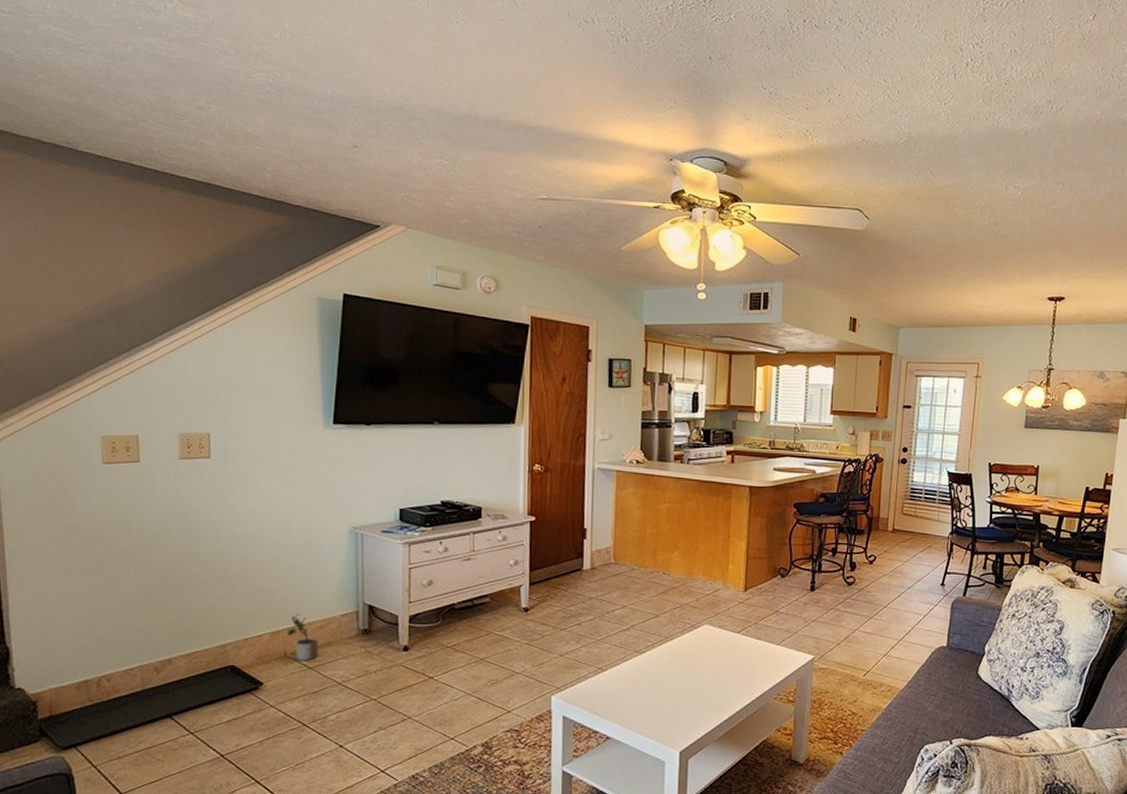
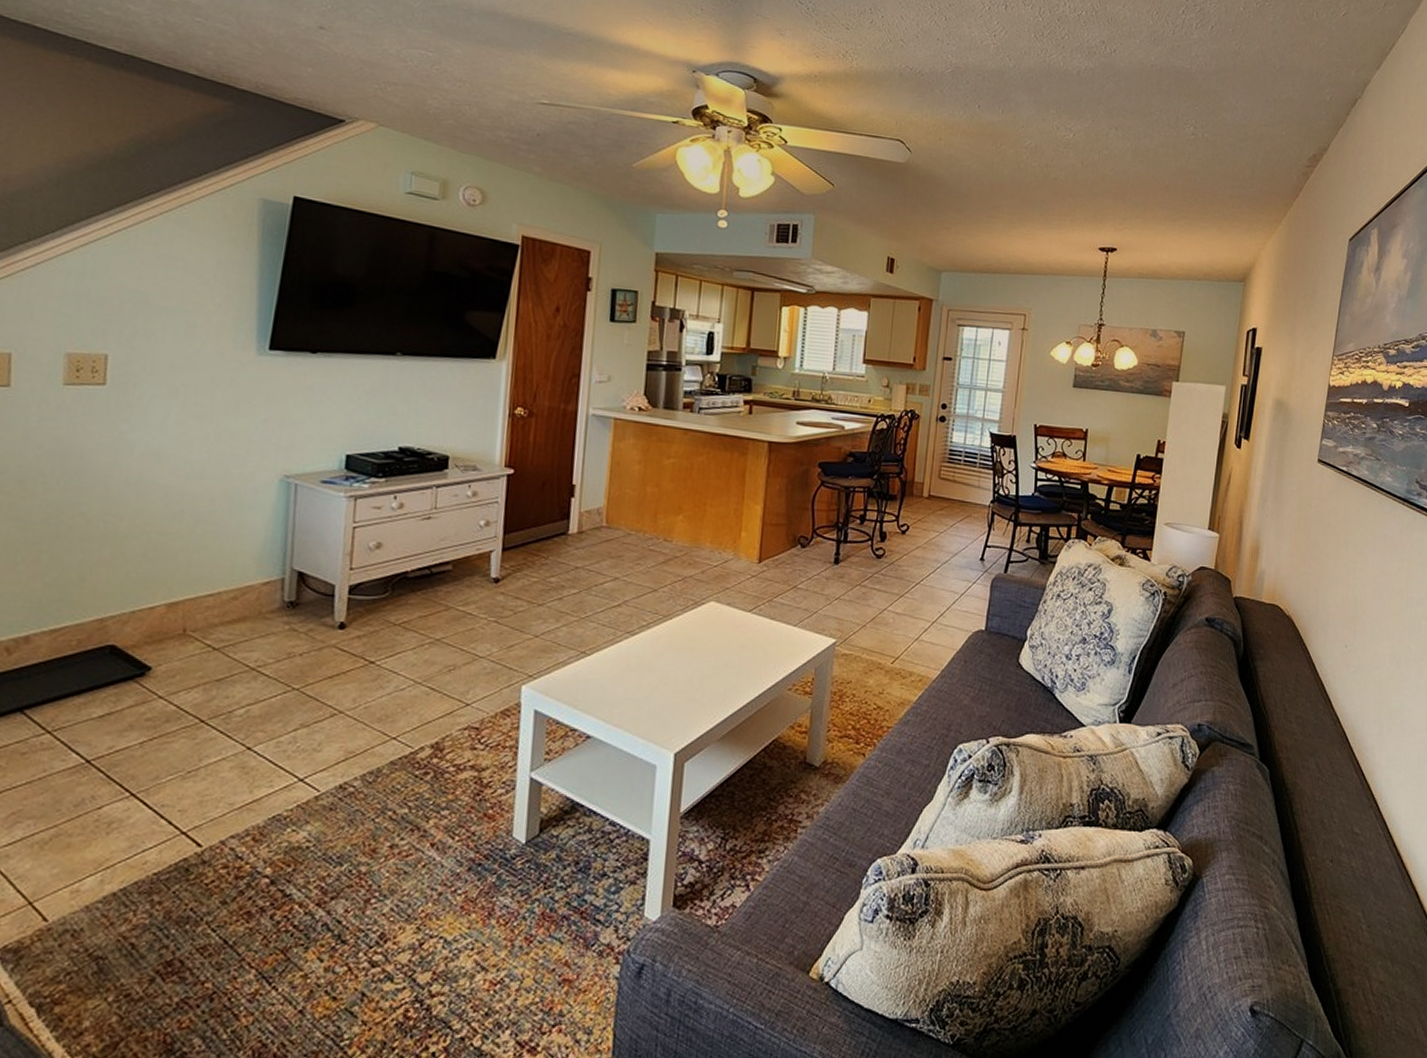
potted plant: present [287,613,319,661] -> none [188,580,229,640]

